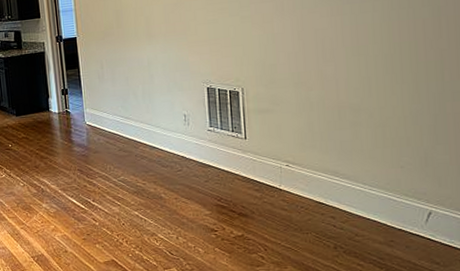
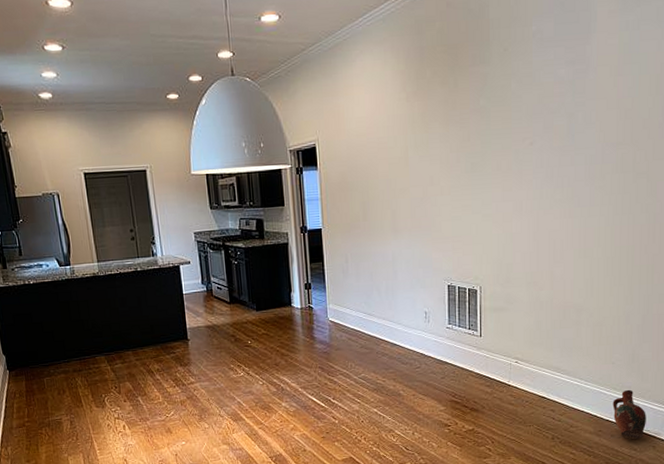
ceramic jug: none [405,196,449,252] -> present [612,389,646,440]

